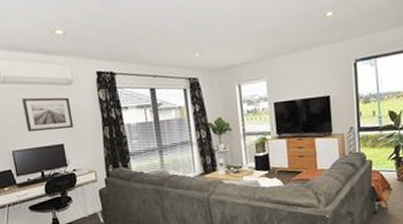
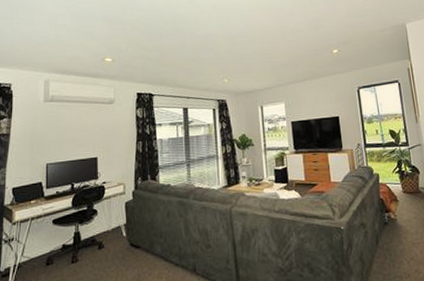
wall art: present [22,97,74,133] -> none [65,114,110,146]

